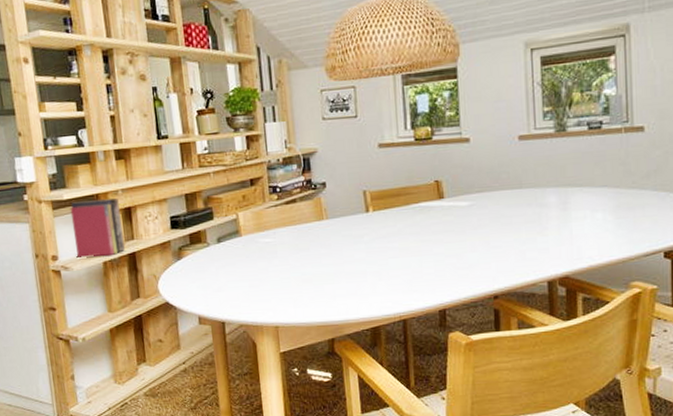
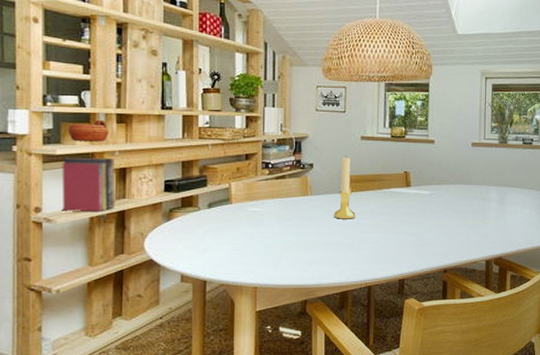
ceramic pot: none [71,159,110,184] -> present [68,120,109,142]
candle holder: none [354,168,381,244] -> present [333,155,356,219]

